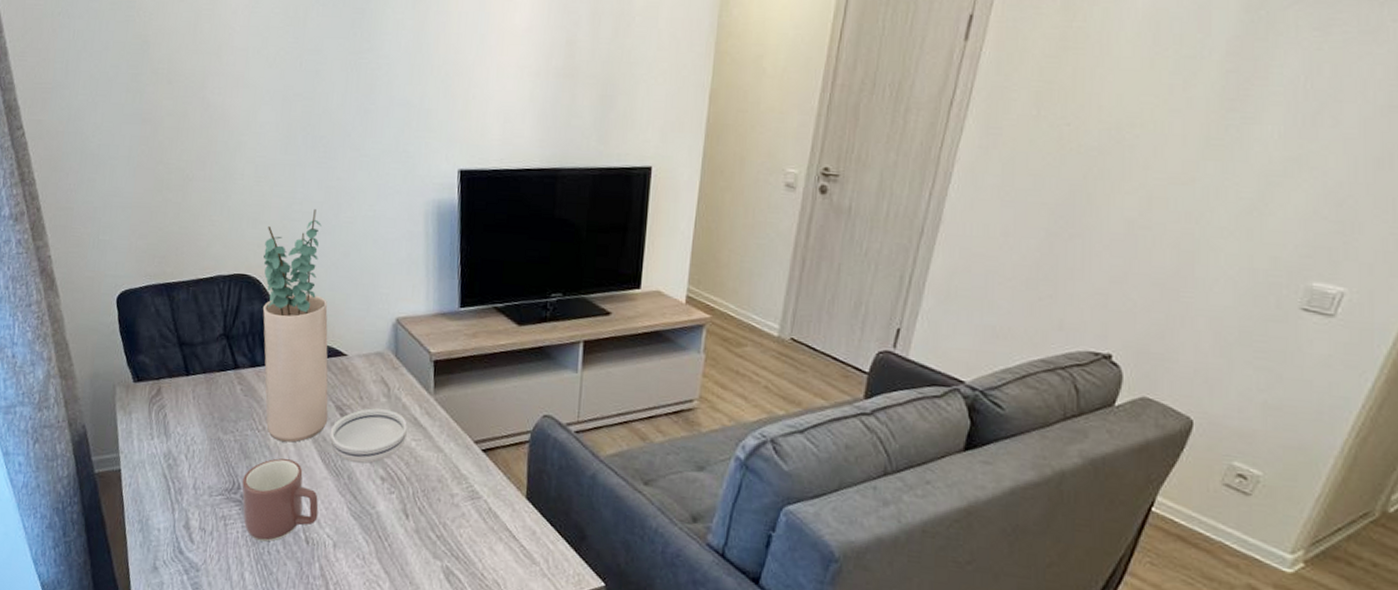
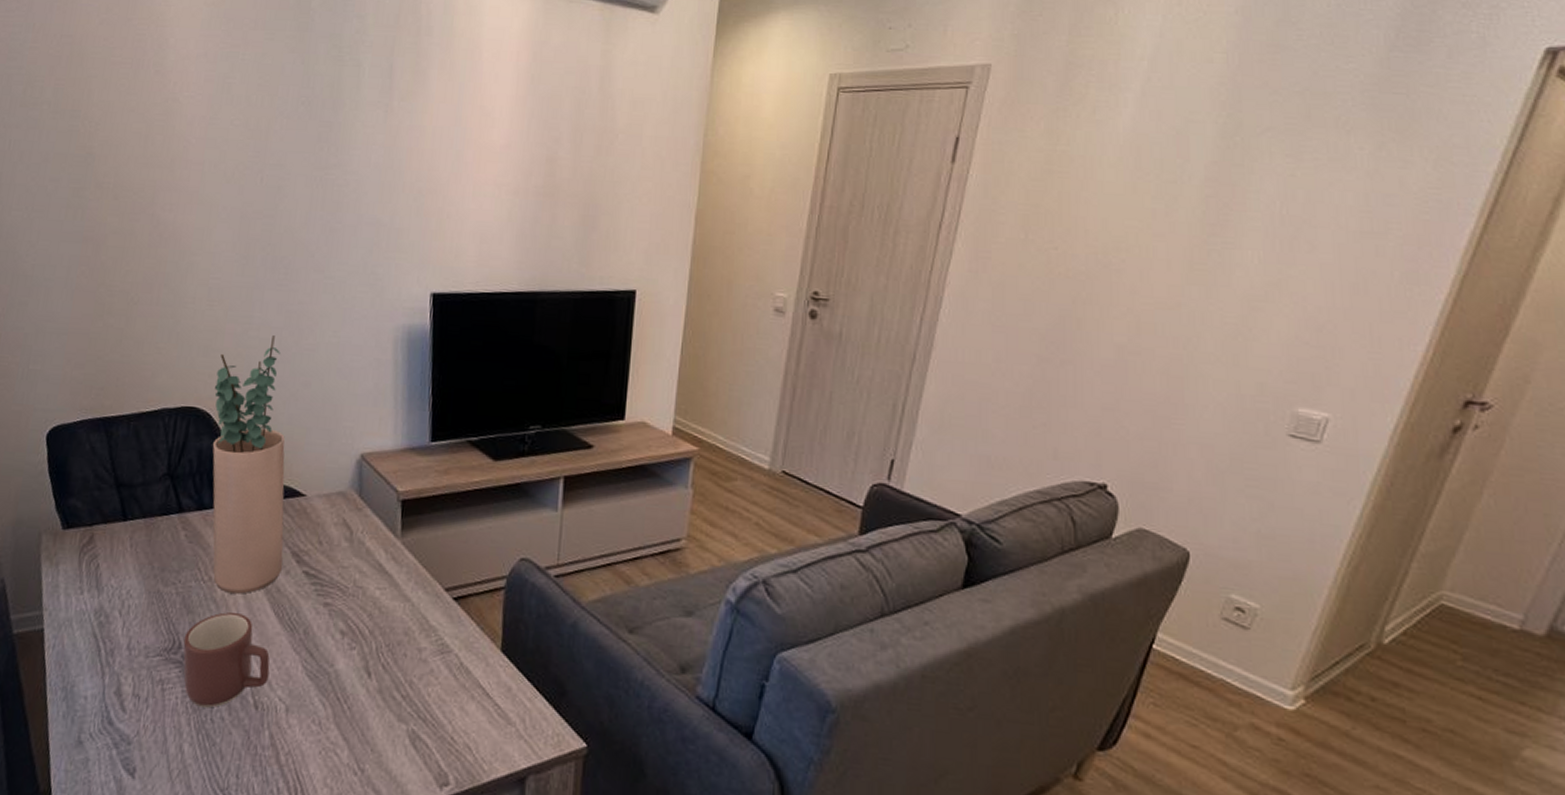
bowl: present [330,408,408,464] -> none [284,554,371,616]

